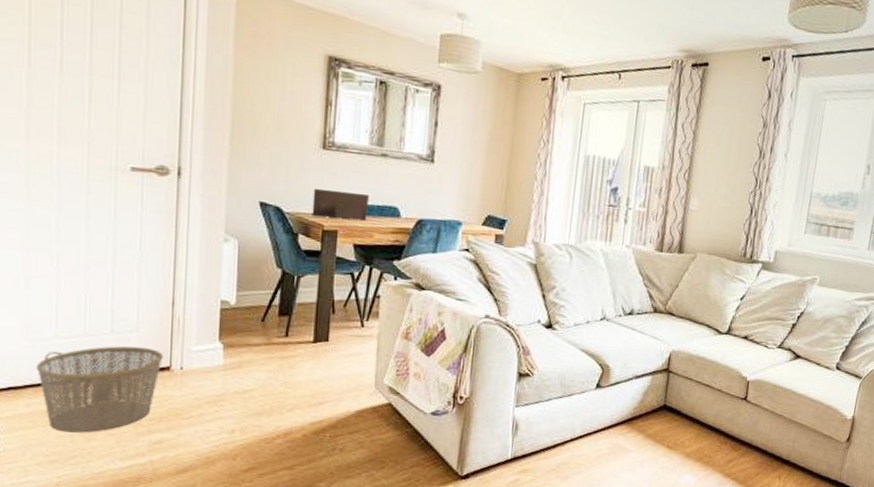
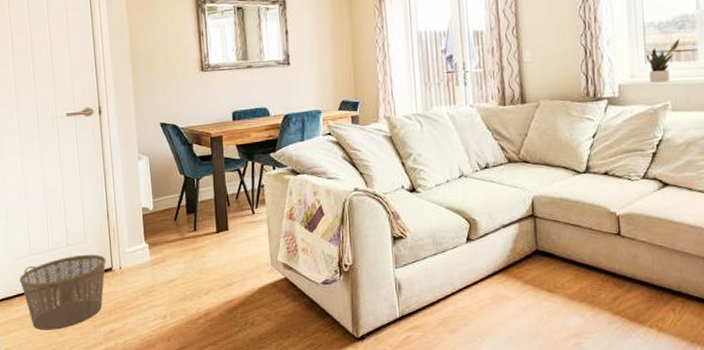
laptop: present [312,188,369,221] -> none [199,102,244,126]
potted plant: none [805,215,841,256] -> present [646,39,680,83]

